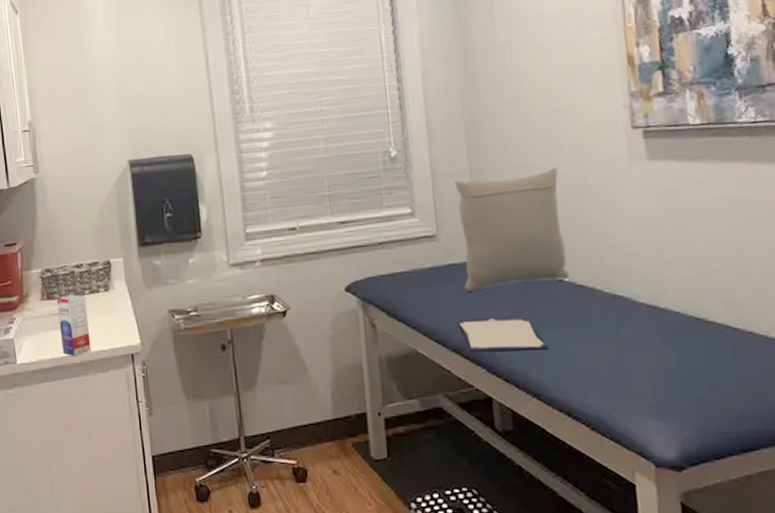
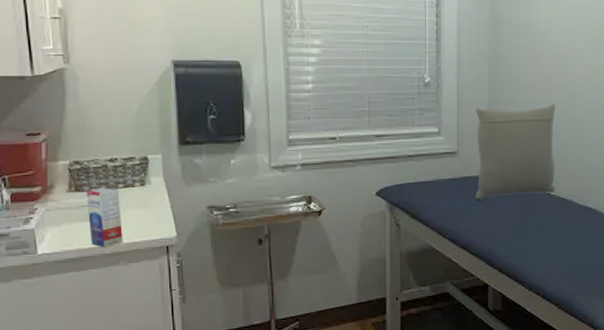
notepad: present [457,318,549,353] -> none [467,222,534,249]

